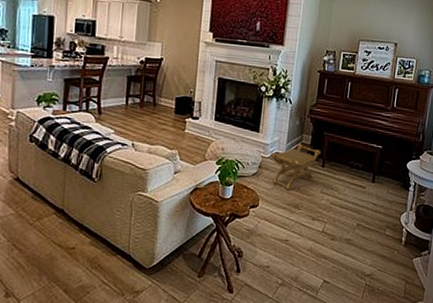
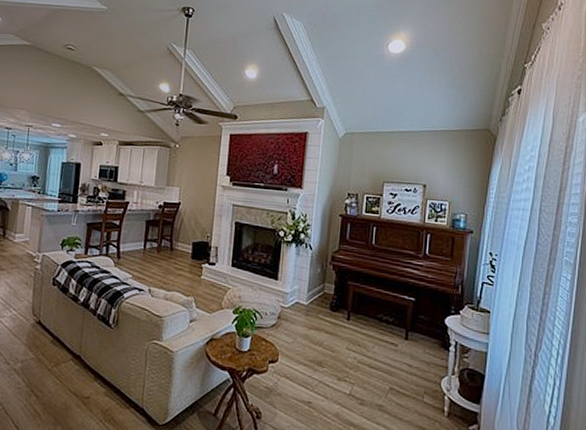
stool: present [270,143,321,191] -> none [289,293,345,345]

